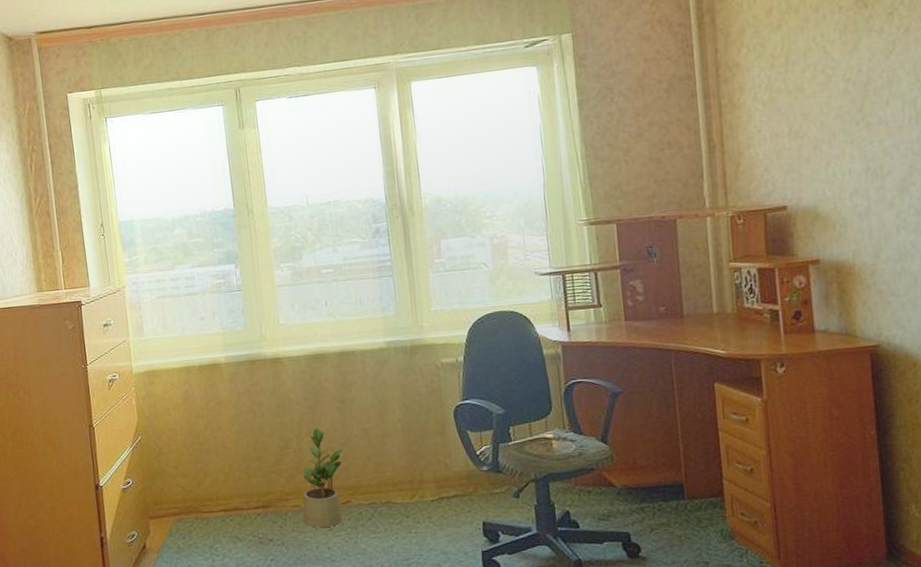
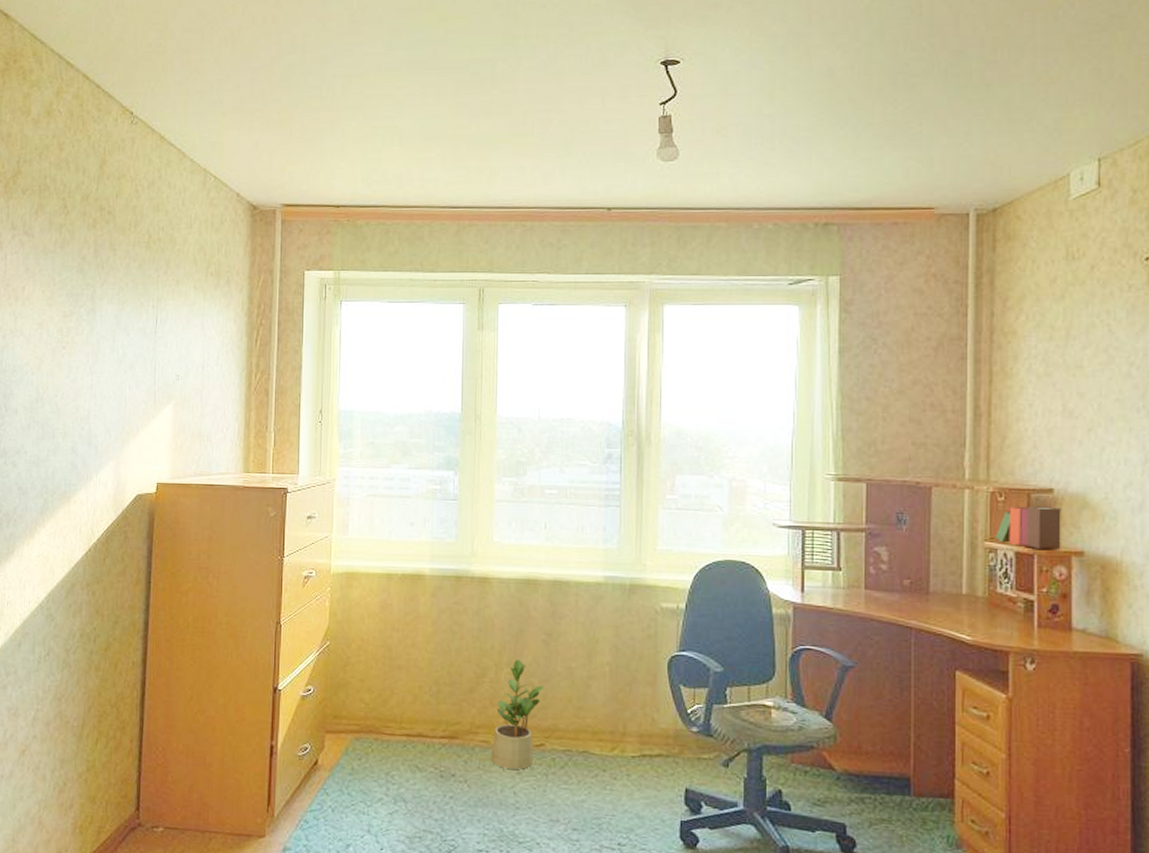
books: none [739,223,799,264] -> present [996,506,1061,551]

